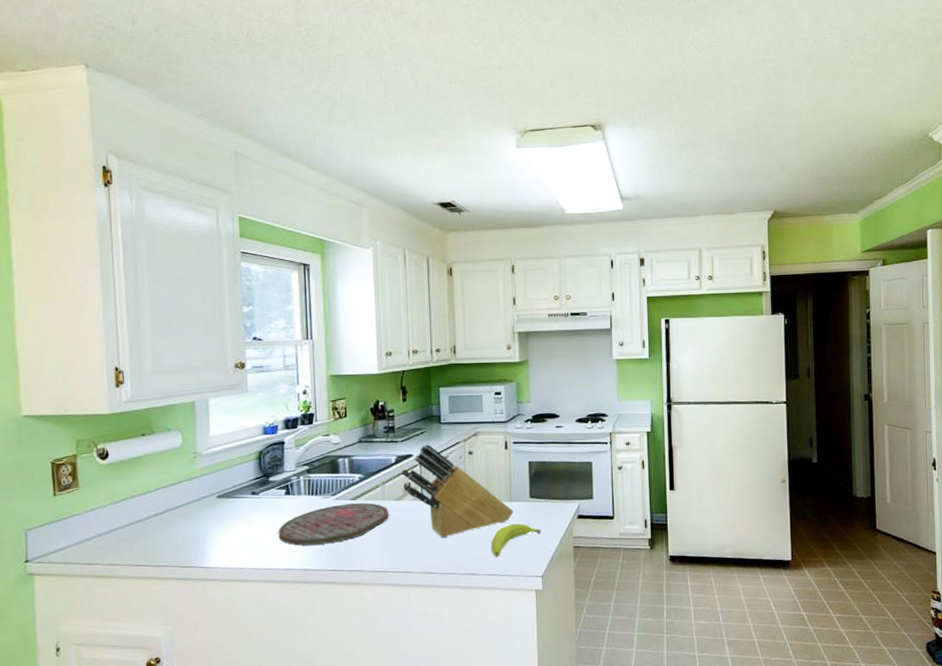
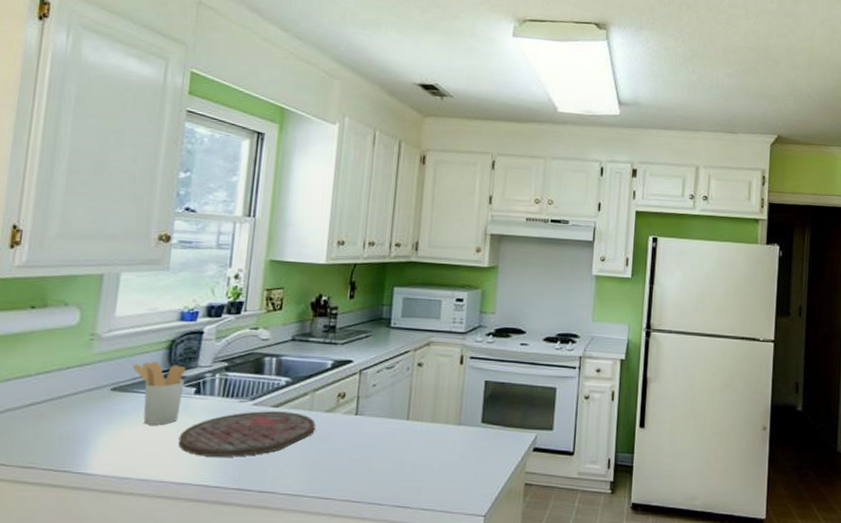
utensil holder: none [231,470,276,524] -> present [132,361,185,425]
knife block: present [401,444,514,538] -> none [336,350,461,461]
fruit: present [490,523,541,558] -> none [429,451,490,490]

